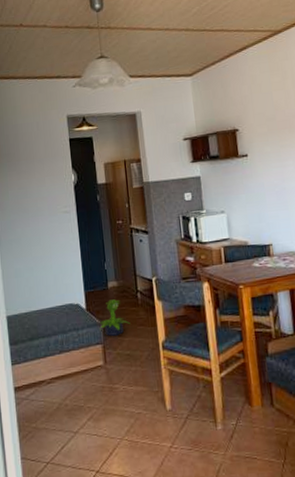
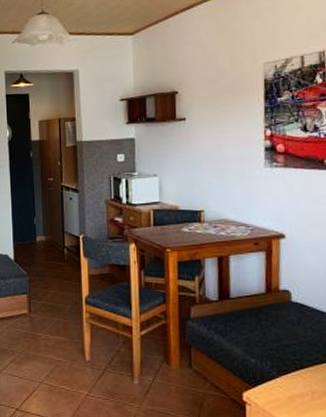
potted plant: present [99,299,131,336] -> none [26,253,56,287]

